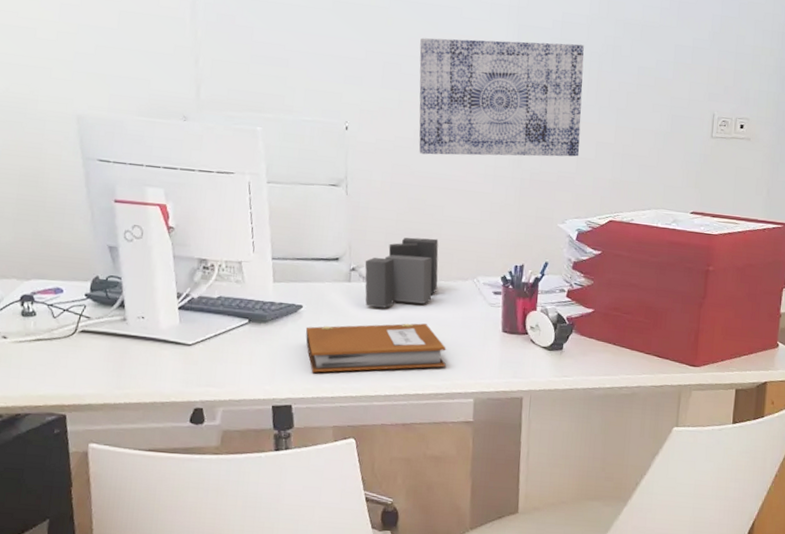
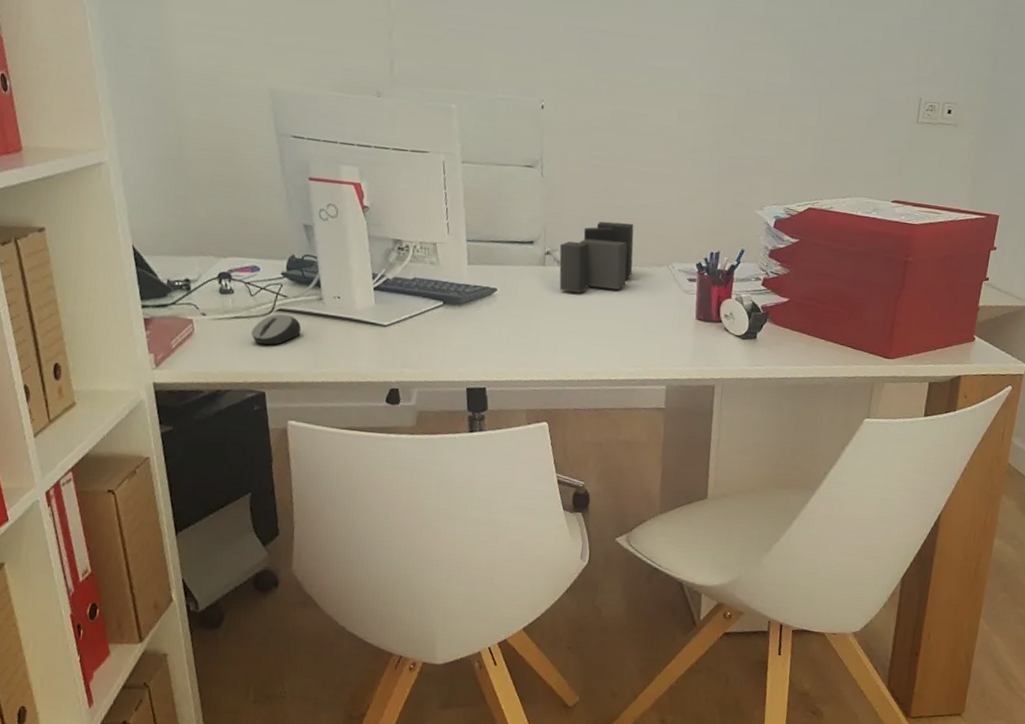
computer mouse: none [53,335,105,367] -> present [251,314,302,345]
notebook: present [305,323,446,373] -> none [499,308,640,356]
wall art: present [419,38,584,157] -> none [616,12,789,141]

